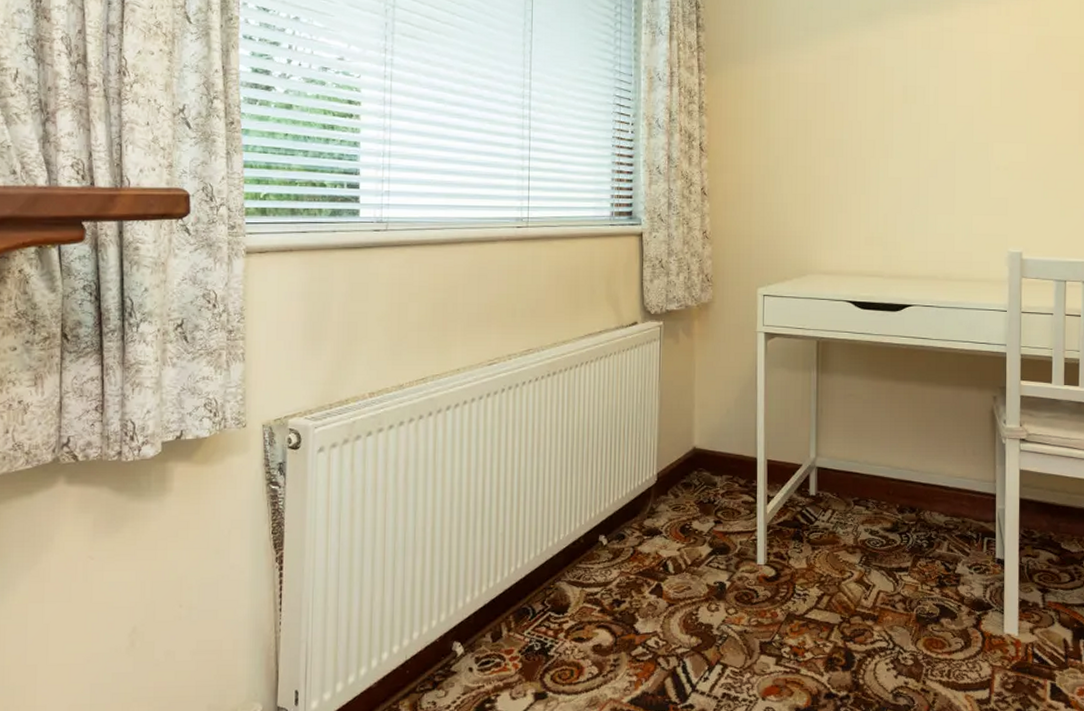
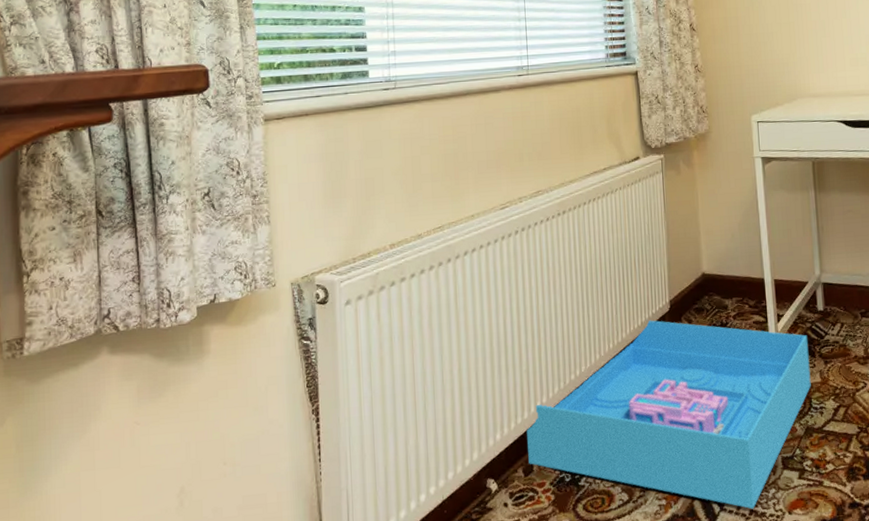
storage bin: none [498,491,797,693] -> present [527,320,811,509]

